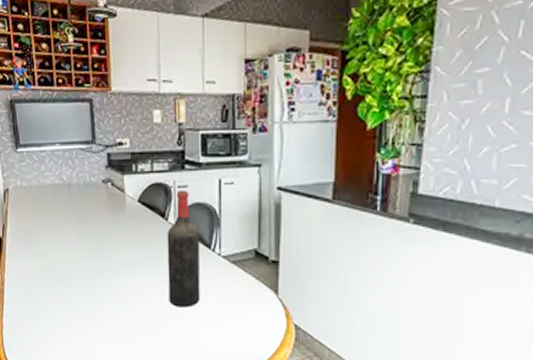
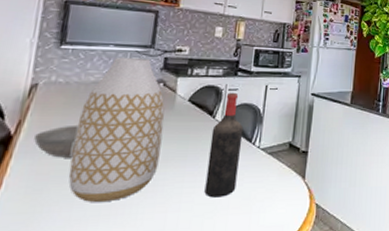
bowl: none [17,228,50,260] -> present [34,124,79,158]
vase: none [46,155,121,304] -> present [68,57,165,203]

